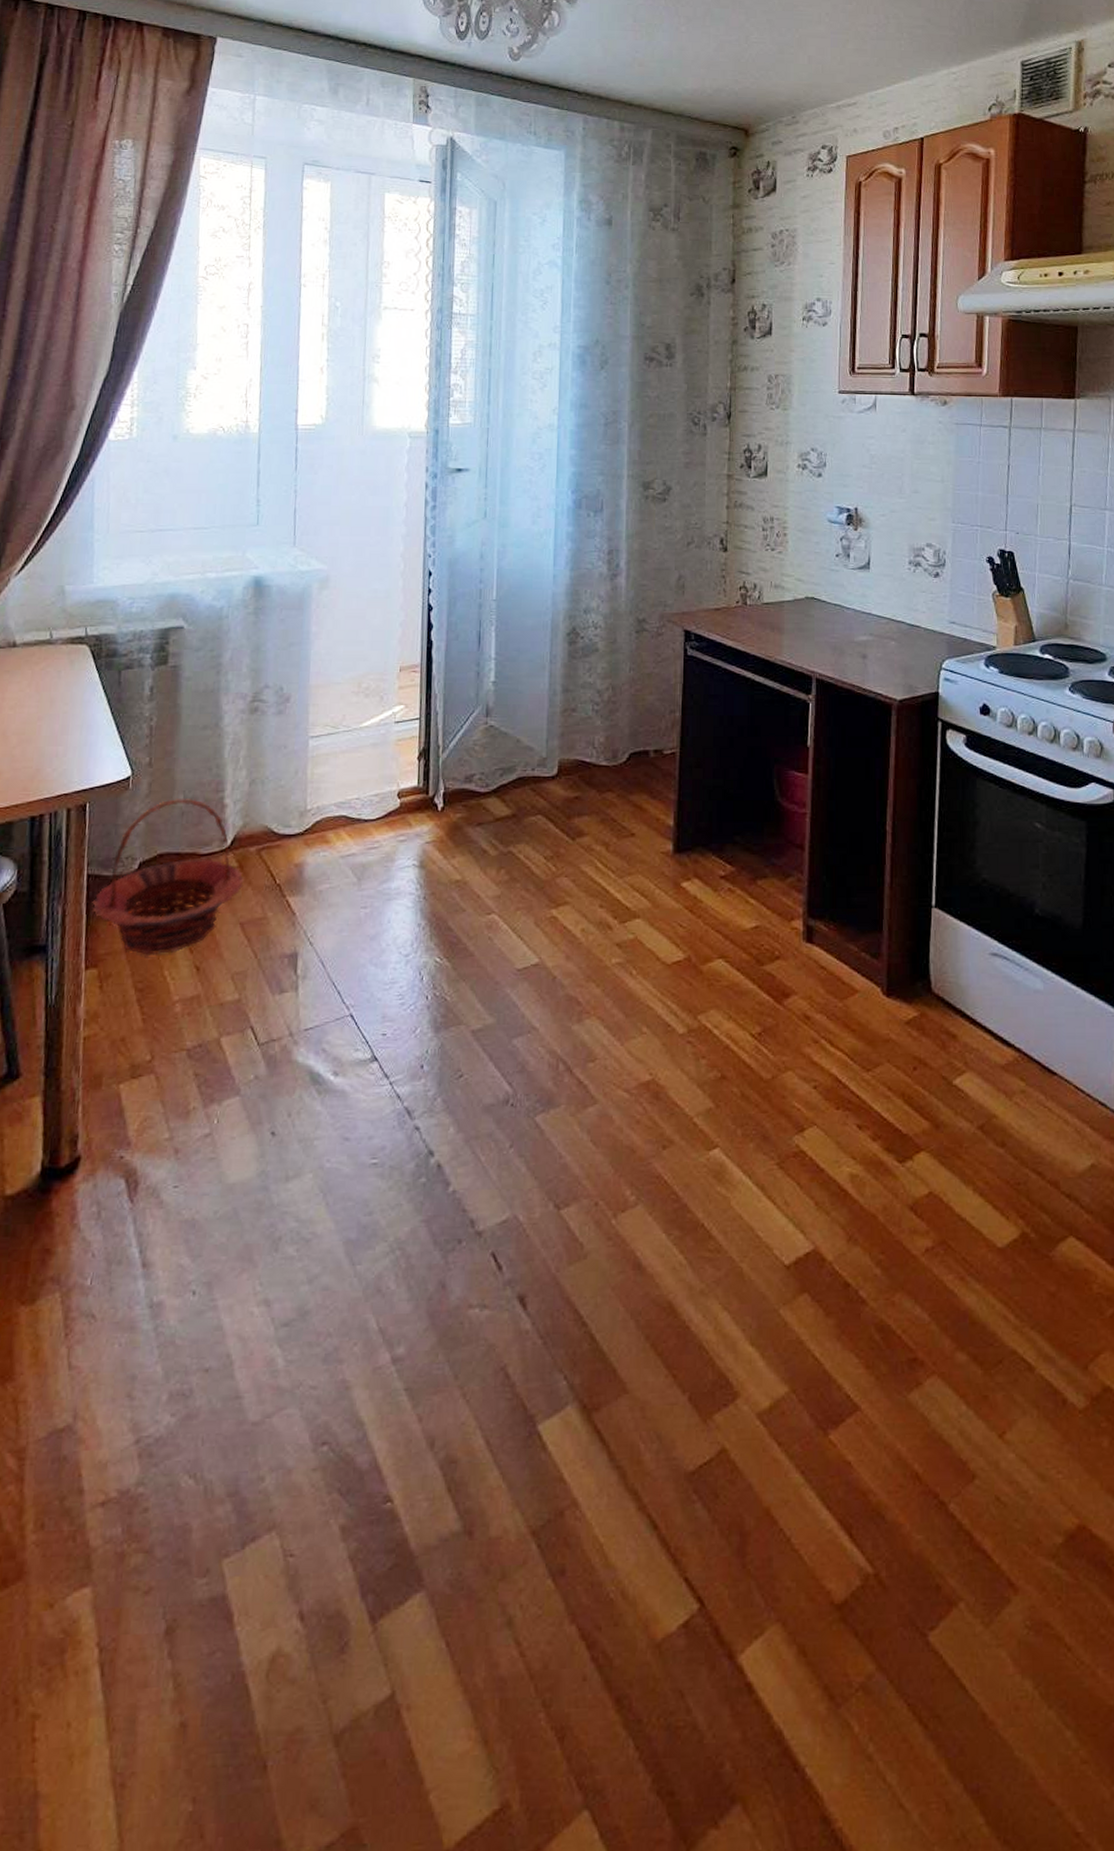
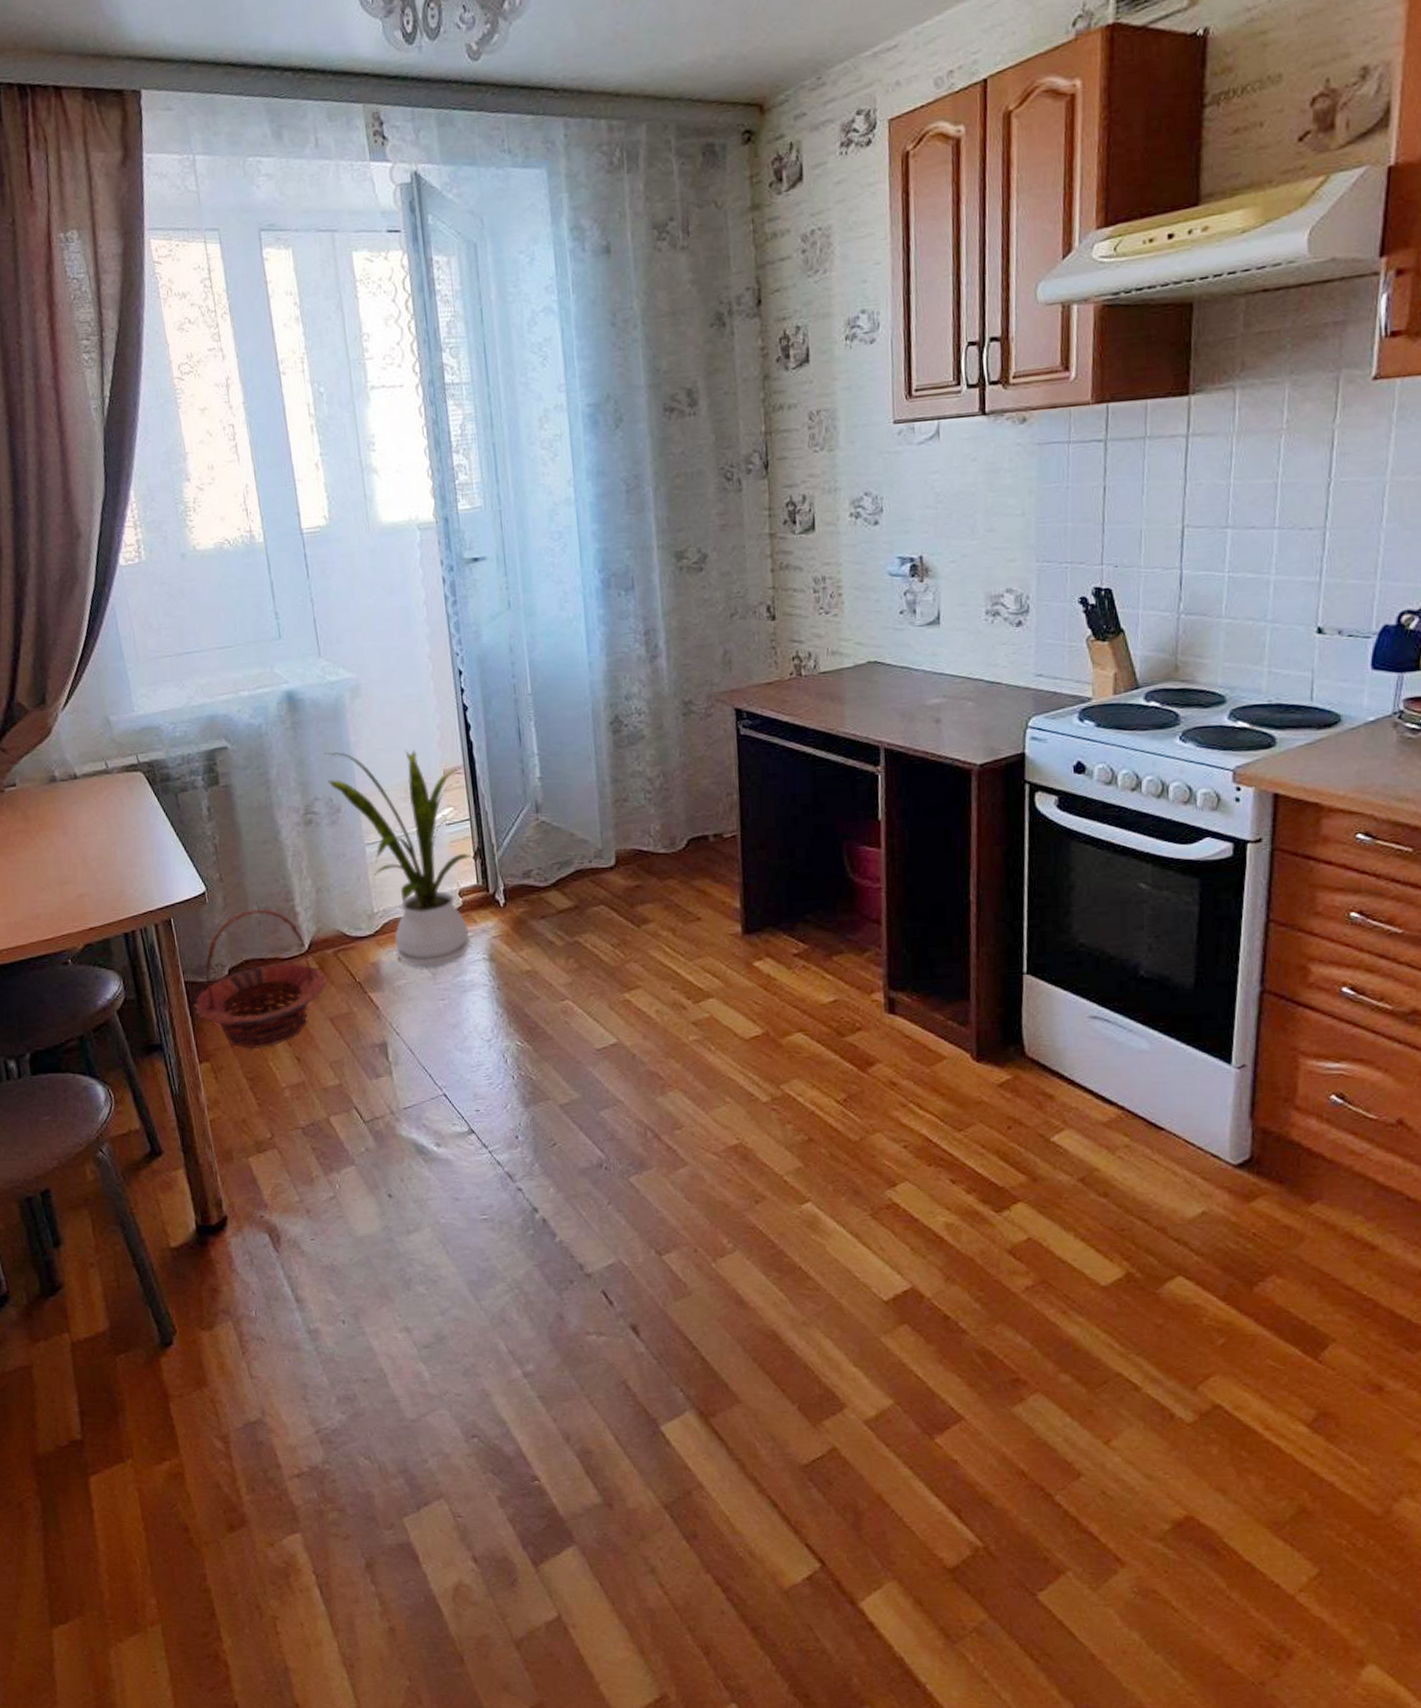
house plant: none [281,641,424,872] -> present [325,749,480,968]

